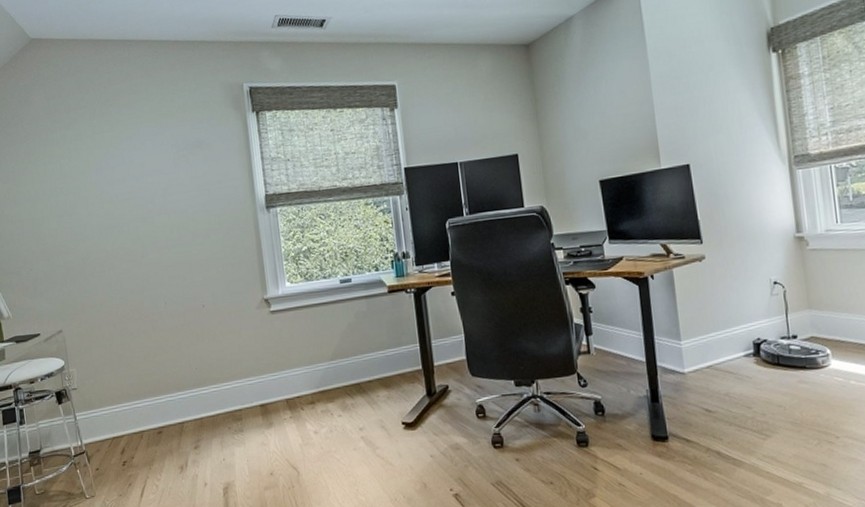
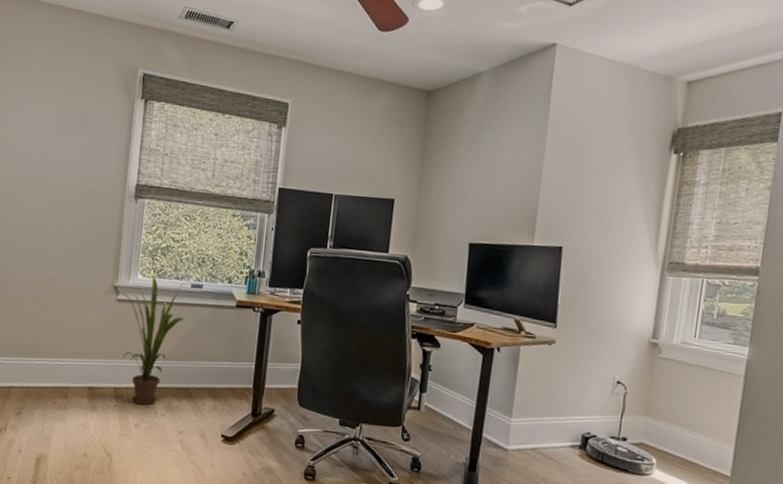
house plant: none [268,280,340,411] -> present [117,275,184,405]

